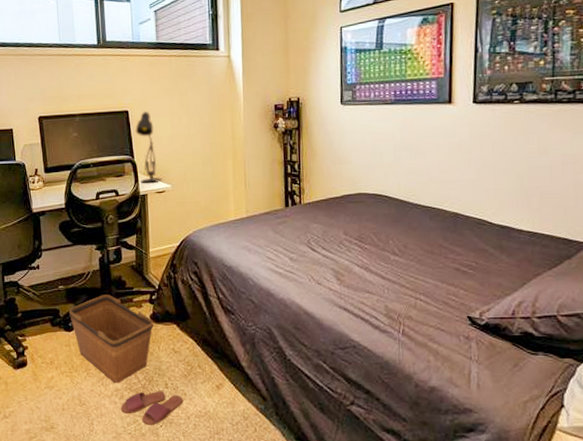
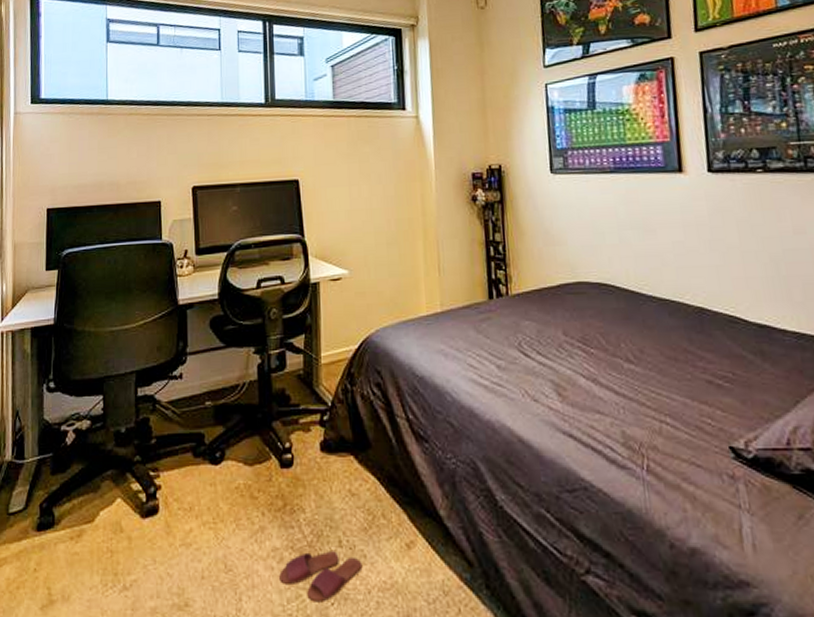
bicycle basket: present [69,295,153,383] -> none [217,414,324,540]
desk lamp: present [135,111,163,184] -> none [306,180,339,269]

